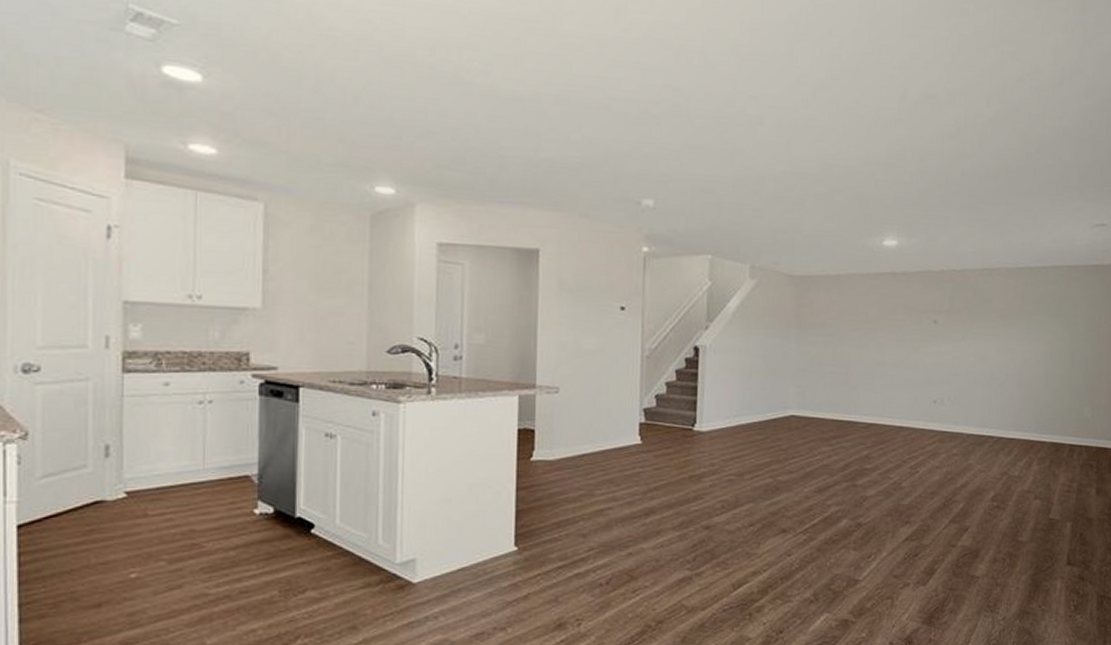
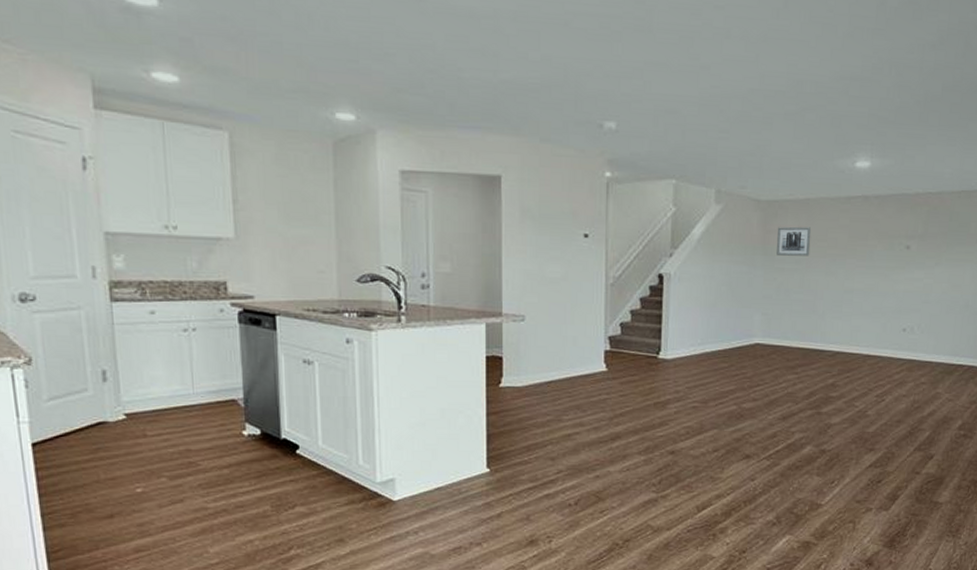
wall art: none [810,301,843,330] -> present [777,226,811,256]

